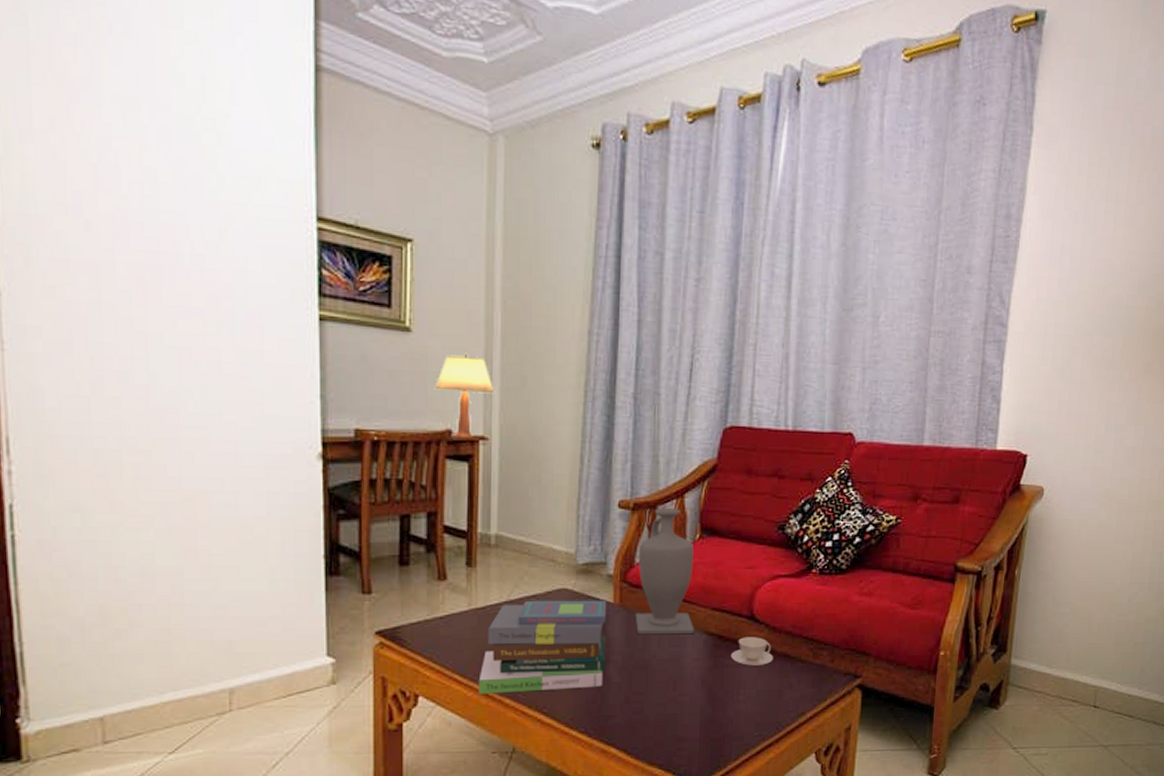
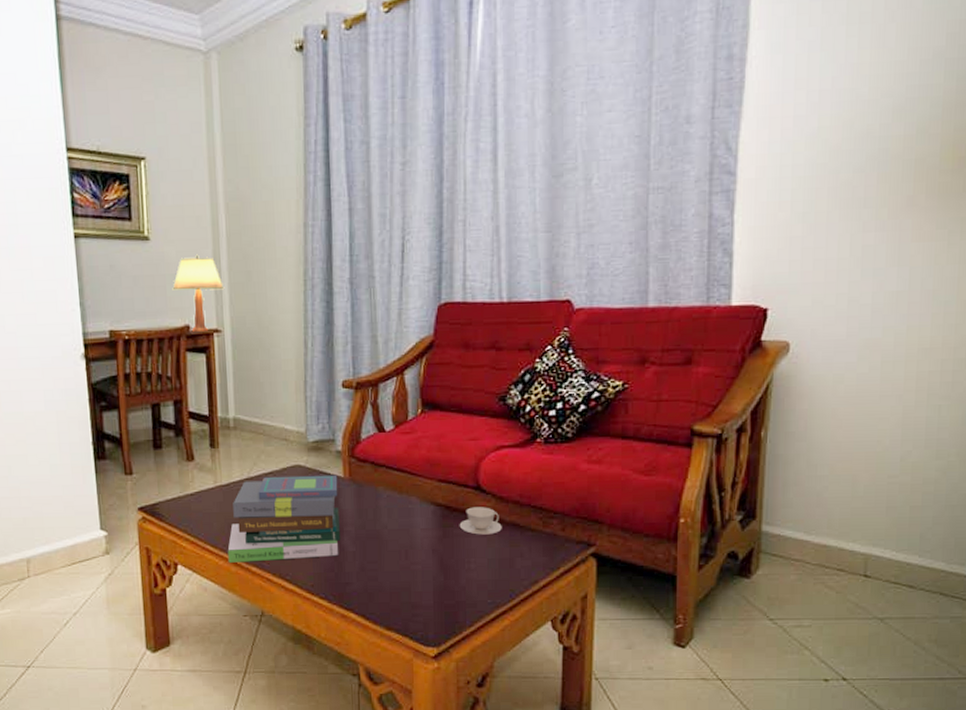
vase: present [635,508,695,635] -> none [363,385,423,507]

